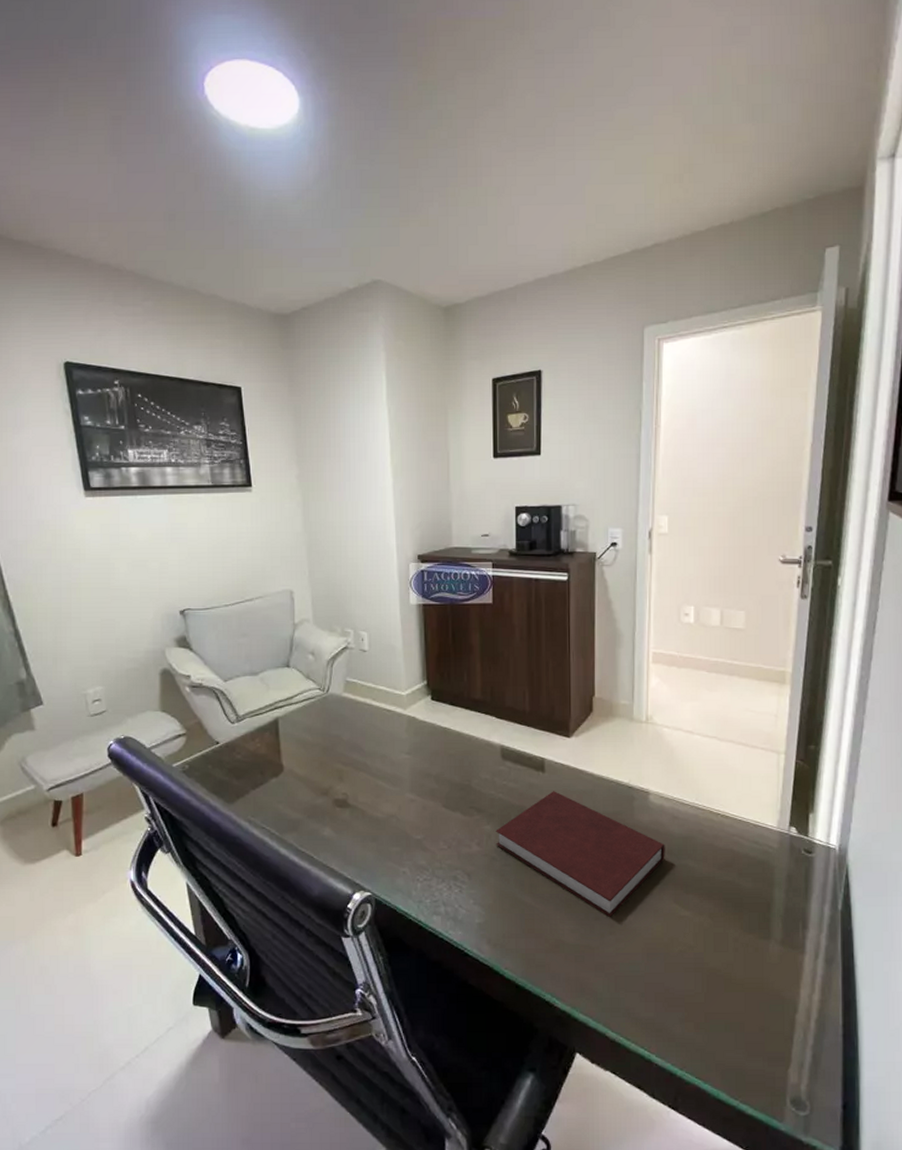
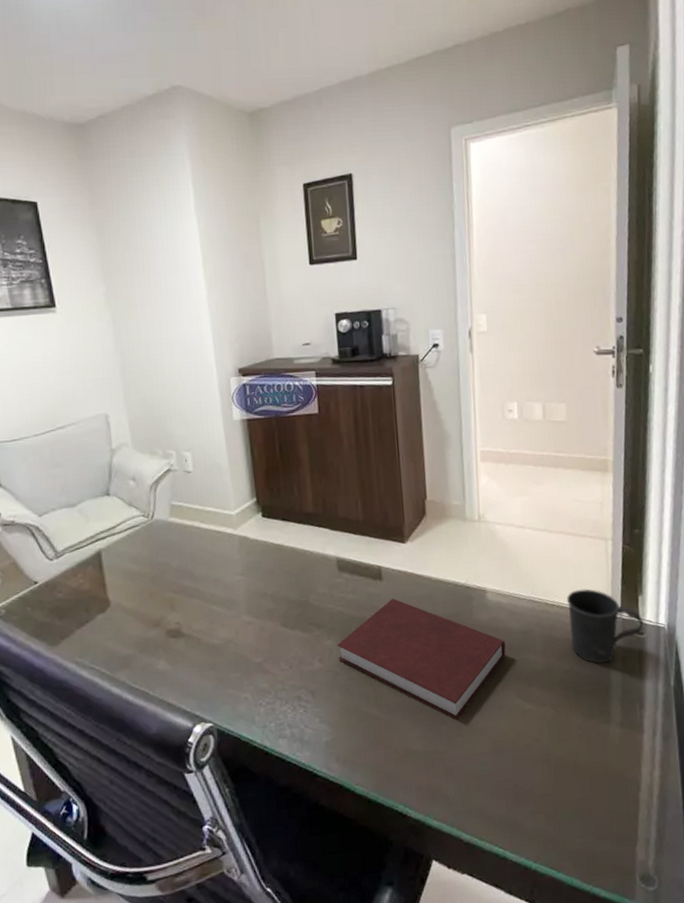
mug: none [733,801,813,879] -> present [567,588,644,664]

